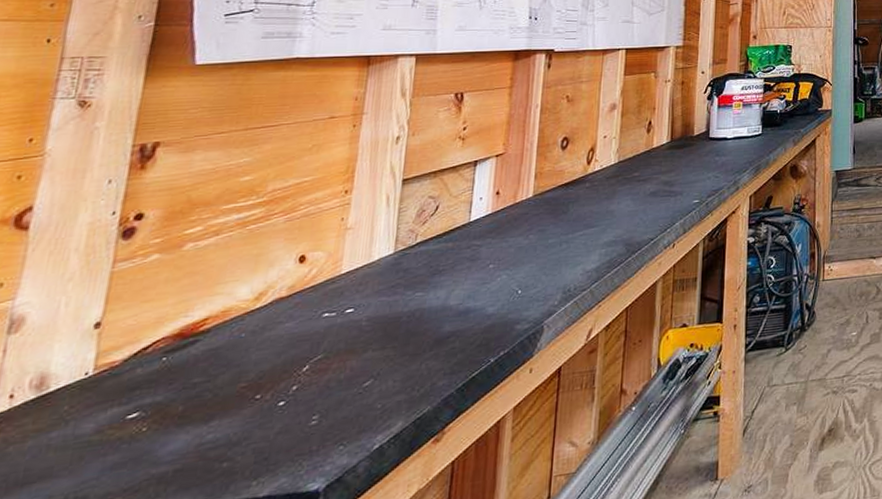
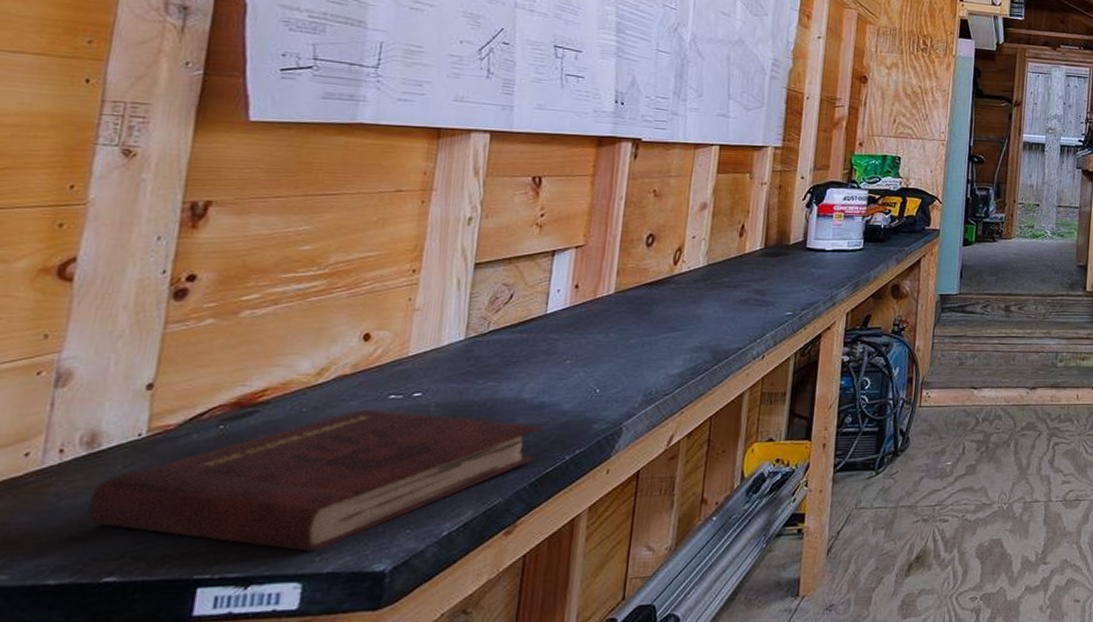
hardback book: none [34,329,466,477] -> present [87,409,540,552]

